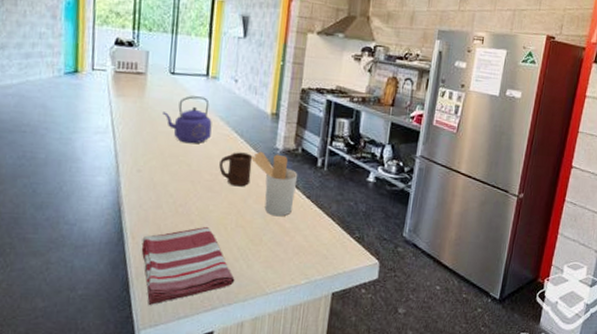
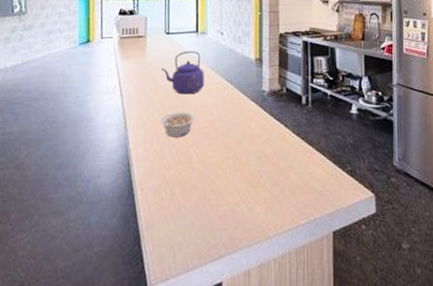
dish towel: present [141,226,235,306] -> none [149,172,238,259]
legume: none [159,161,198,188] -> present [161,112,195,137]
cup: present [219,152,253,187] -> none [214,98,243,131]
utensil holder: present [251,151,298,217] -> none [242,95,286,157]

